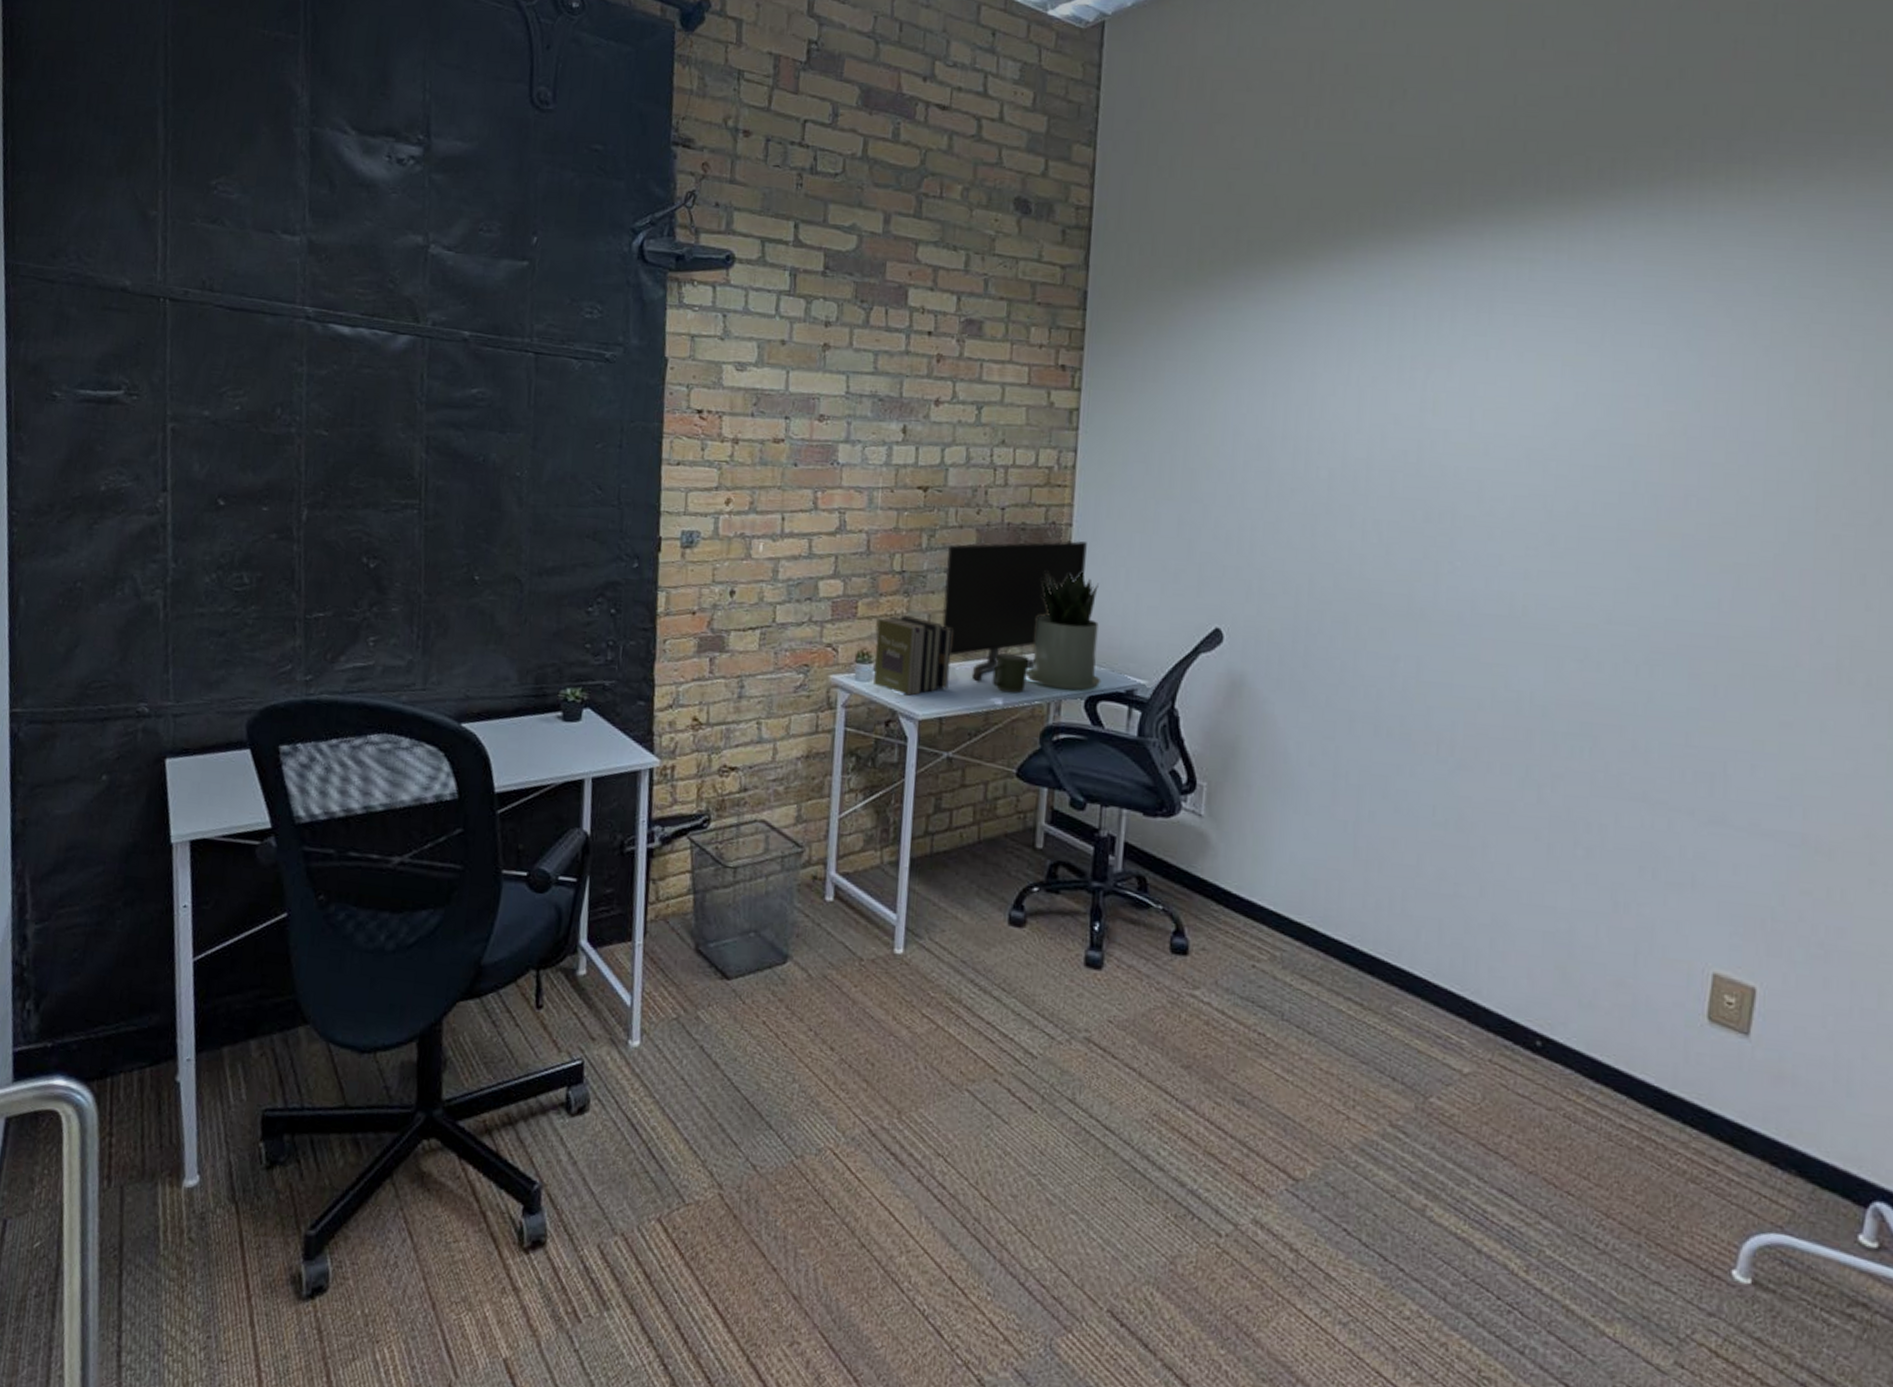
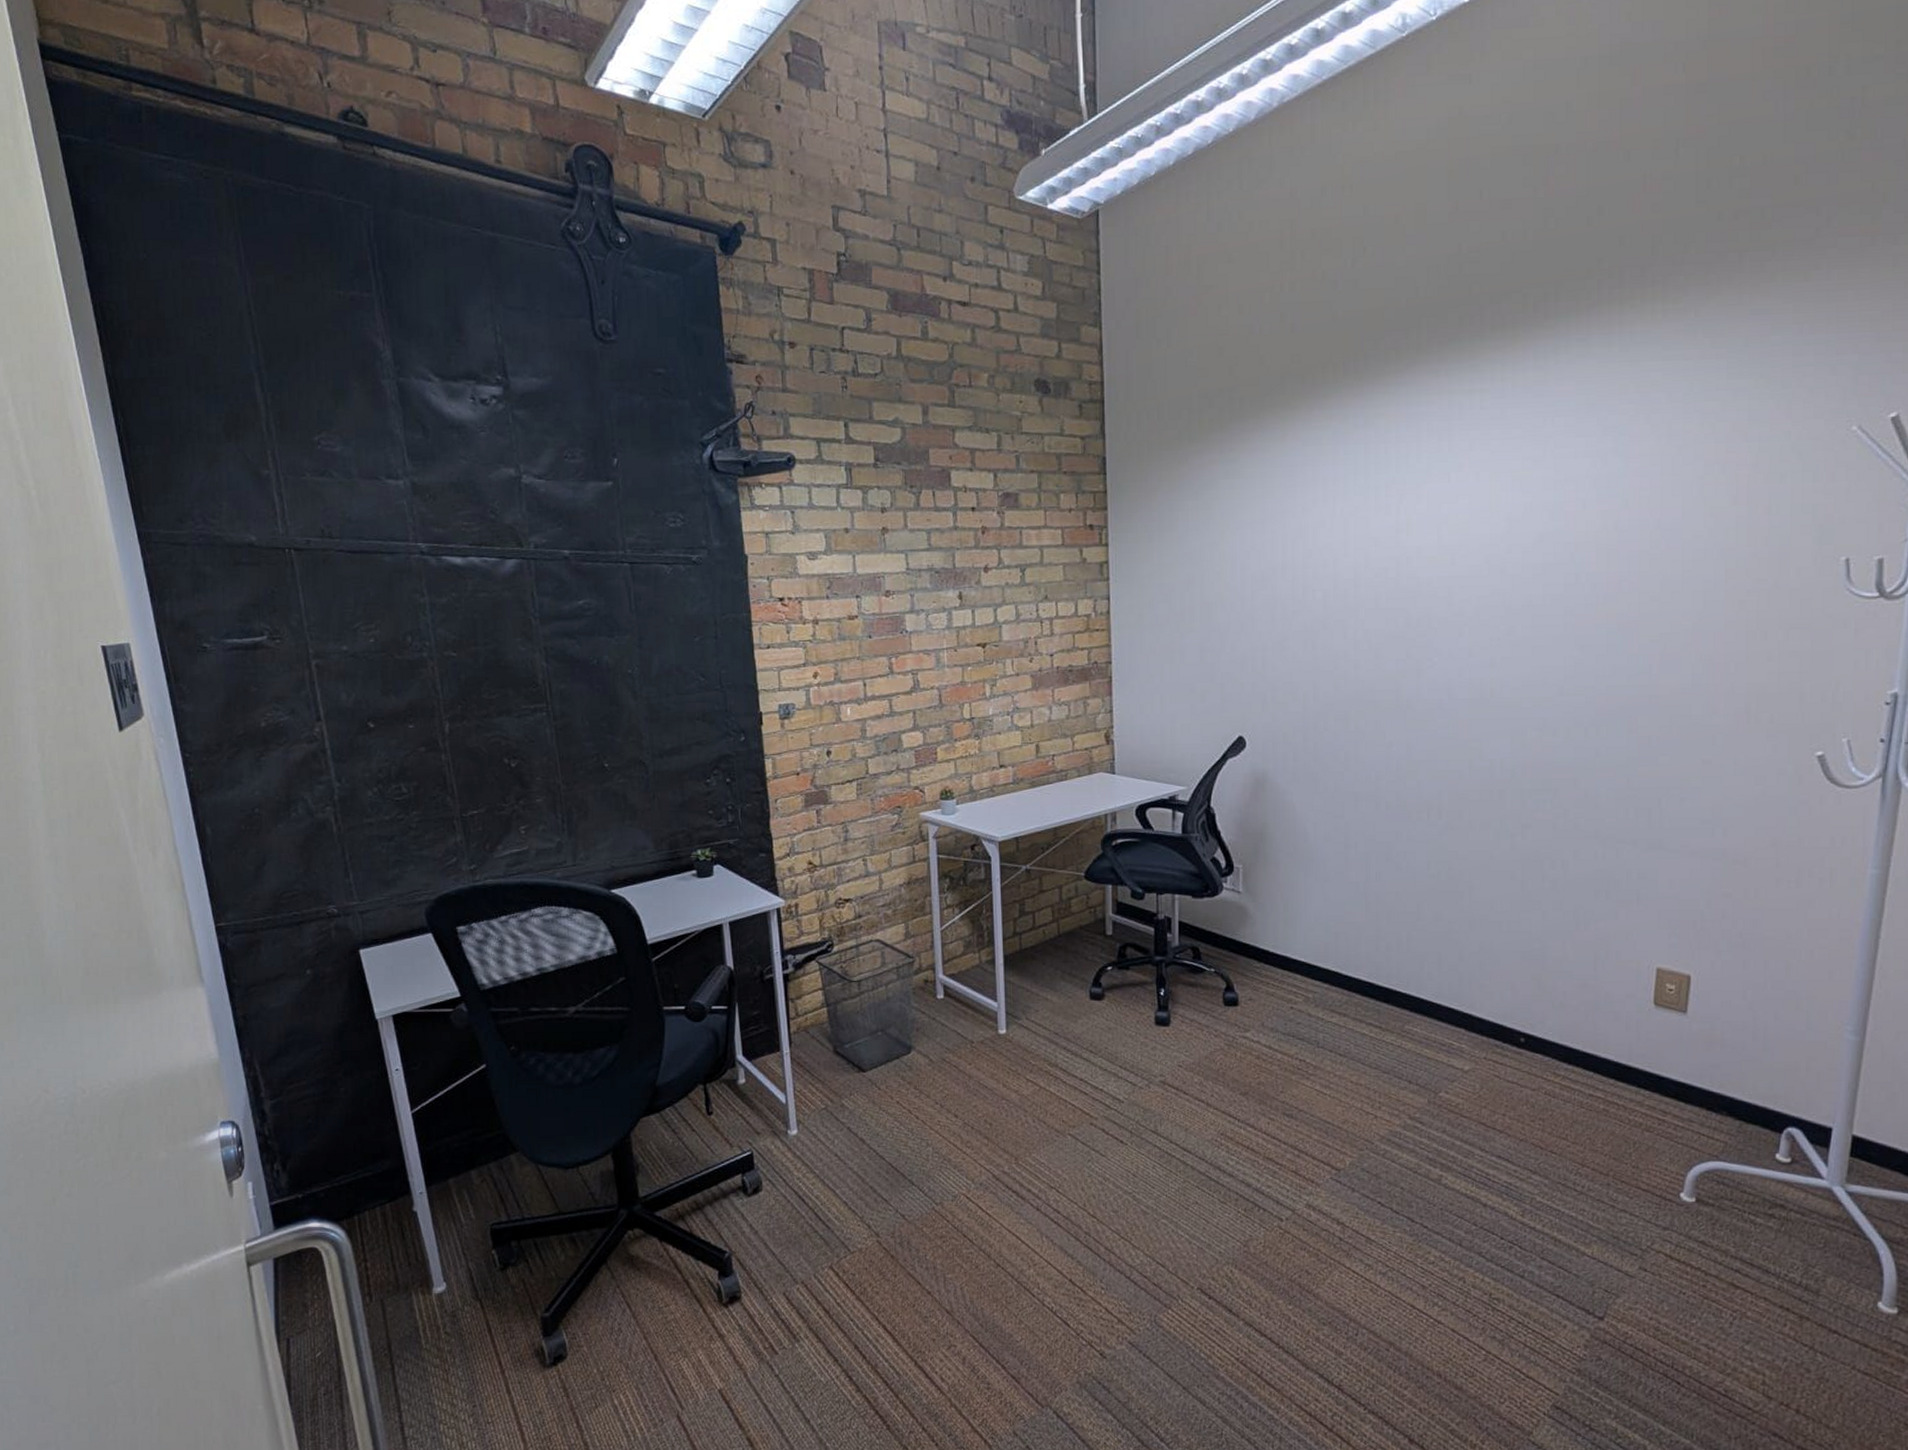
books: present [873,615,953,696] -> none [955,755,1021,822]
computer monitor: present [942,540,1087,682] -> none [1008,675,1126,804]
mug: present [992,652,1028,693] -> none [1056,776,1085,810]
planter: present [1025,571,1102,691] -> none [1084,701,1148,802]

